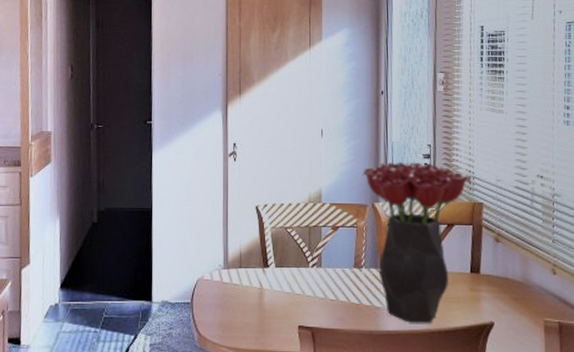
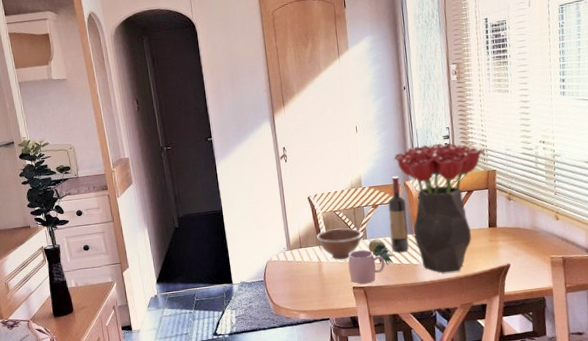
bowl: none [260,249,317,288] -> present [316,228,362,260]
mug: none [295,280,341,324] -> present [348,249,385,285]
fruit: none [322,268,354,304] -> present [368,238,395,265]
wine bottle: none [349,195,373,290] -> present [388,176,409,253]

